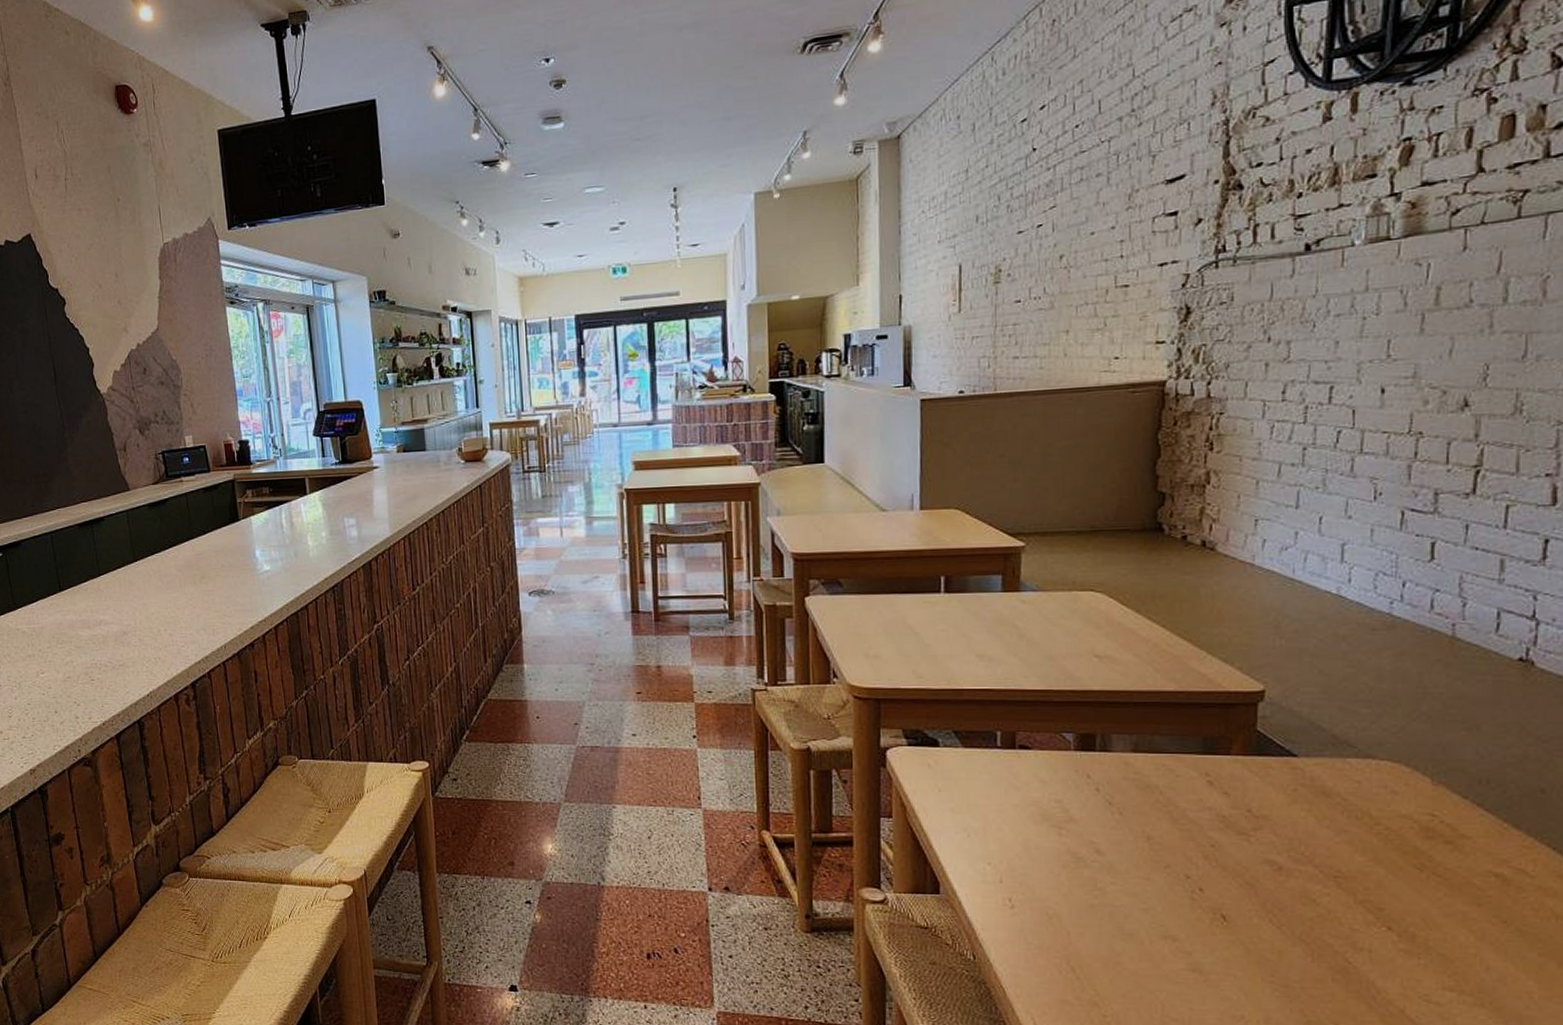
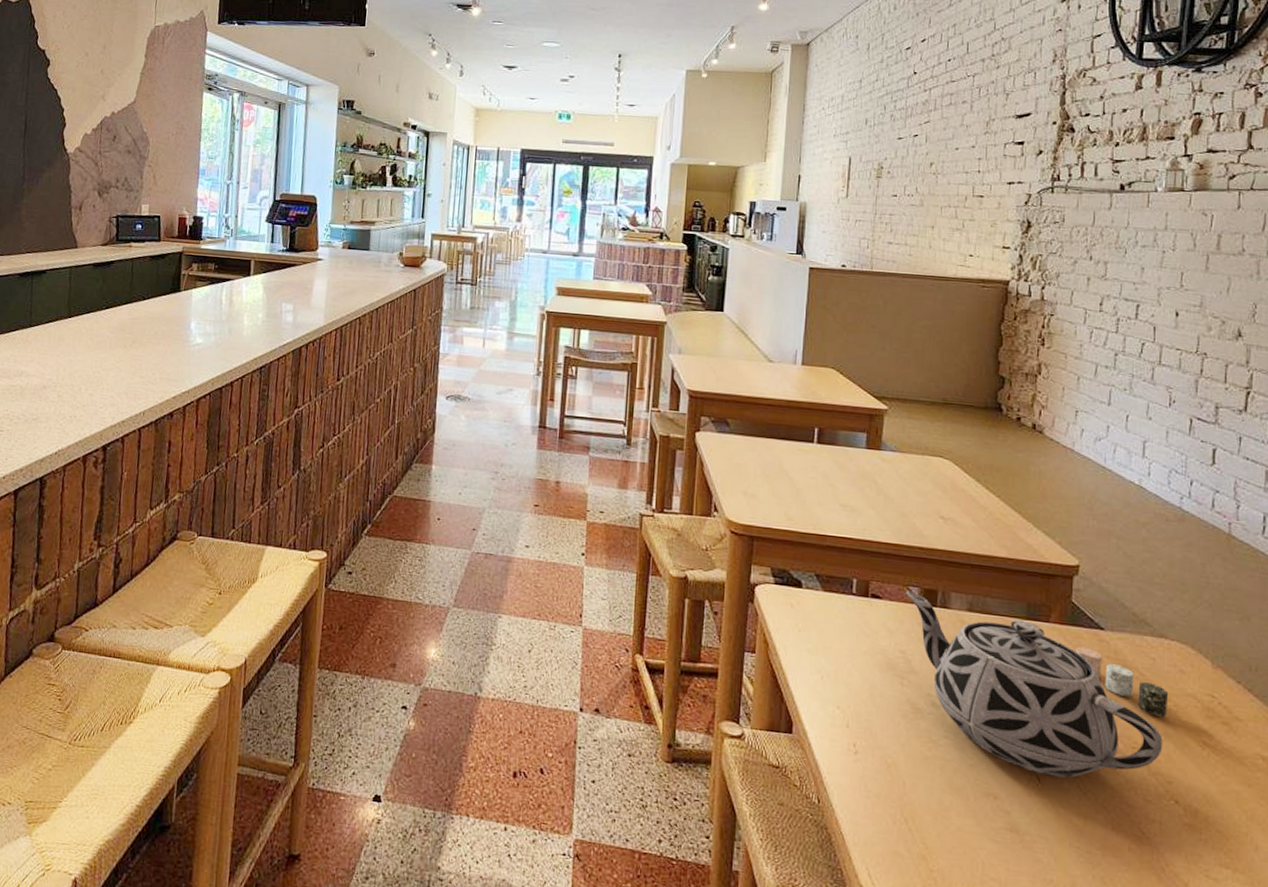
teapot: none [1058,738,1372,914] -> present [905,591,1163,778]
candle: none [1264,777,1378,841] -> present [1076,646,1169,717]

